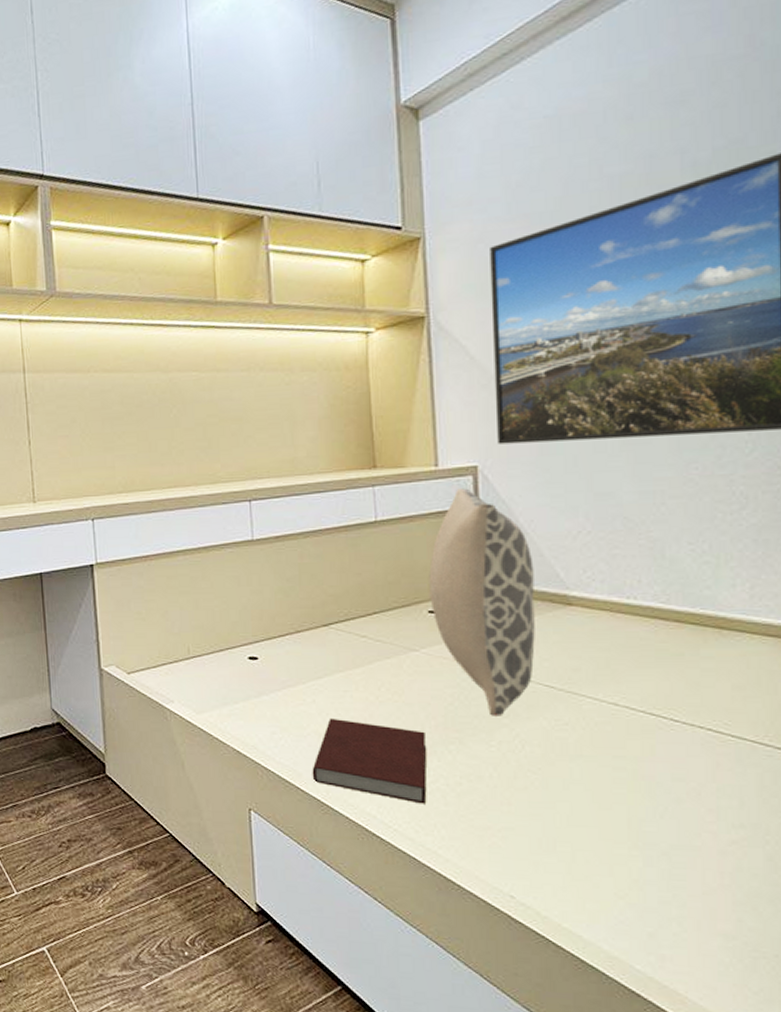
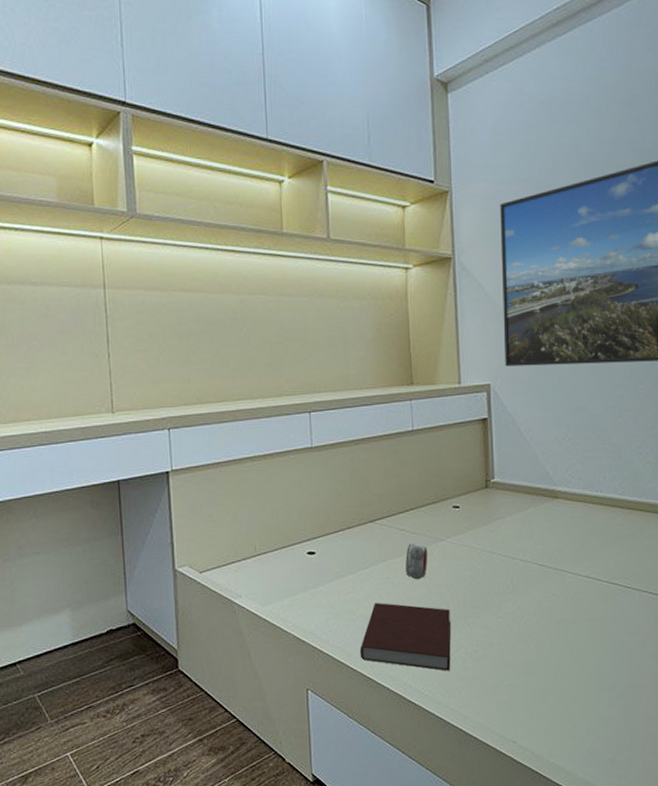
alarm clock: none [368,653,396,695] -> present [406,543,427,580]
pillow: present [429,488,535,716] -> none [453,402,532,592]

